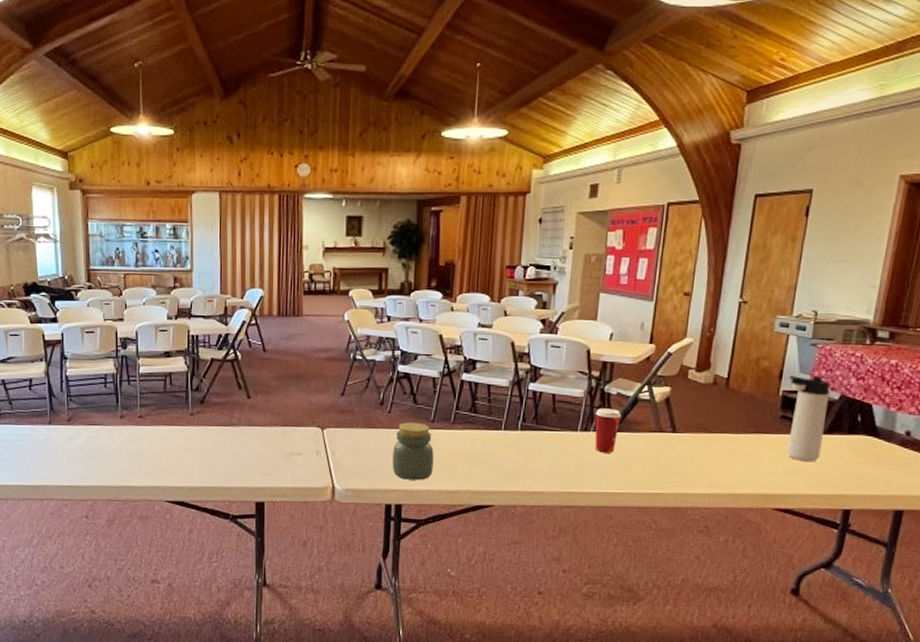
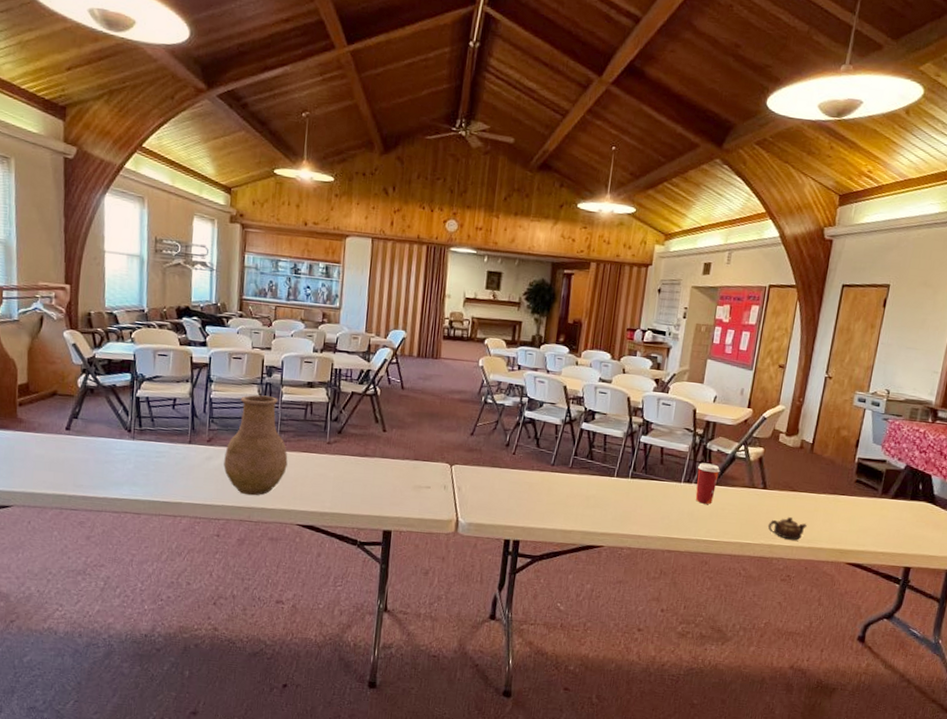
vase: none [86,369,151,474] -> present [223,395,288,496]
jar: present [392,422,434,480] -> none [513,464,552,519]
teapot: none [679,461,725,487] -> present [767,516,807,541]
thermos bottle: present [787,375,830,462] -> none [859,445,898,523]

